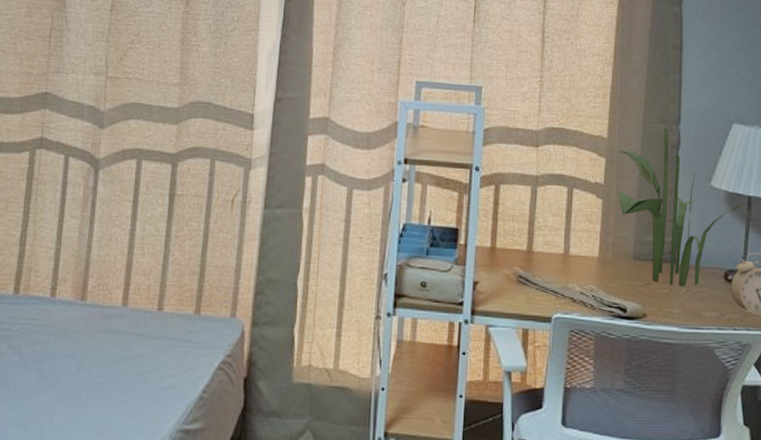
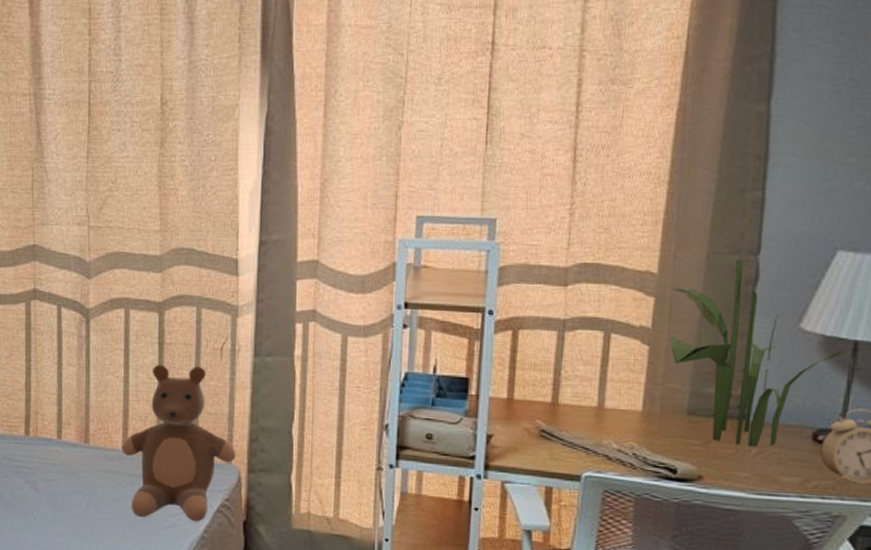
teddy bear: none [121,216,241,381] -> present [121,364,236,522]

